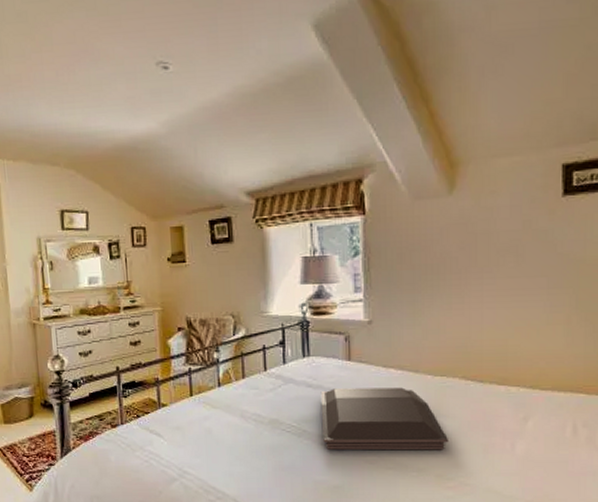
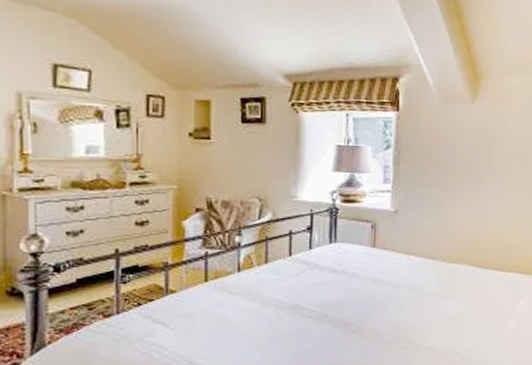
serving tray: present [320,387,450,451] -> none [343,273,456,333]

